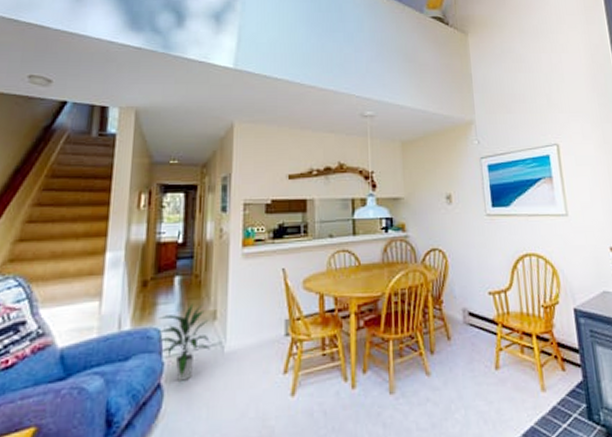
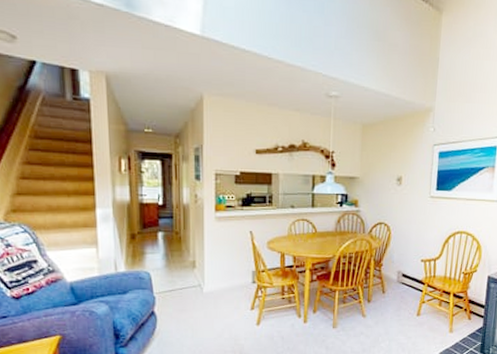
indoor plant: present [157,304,210,383] -> none [147,255,191,312]

